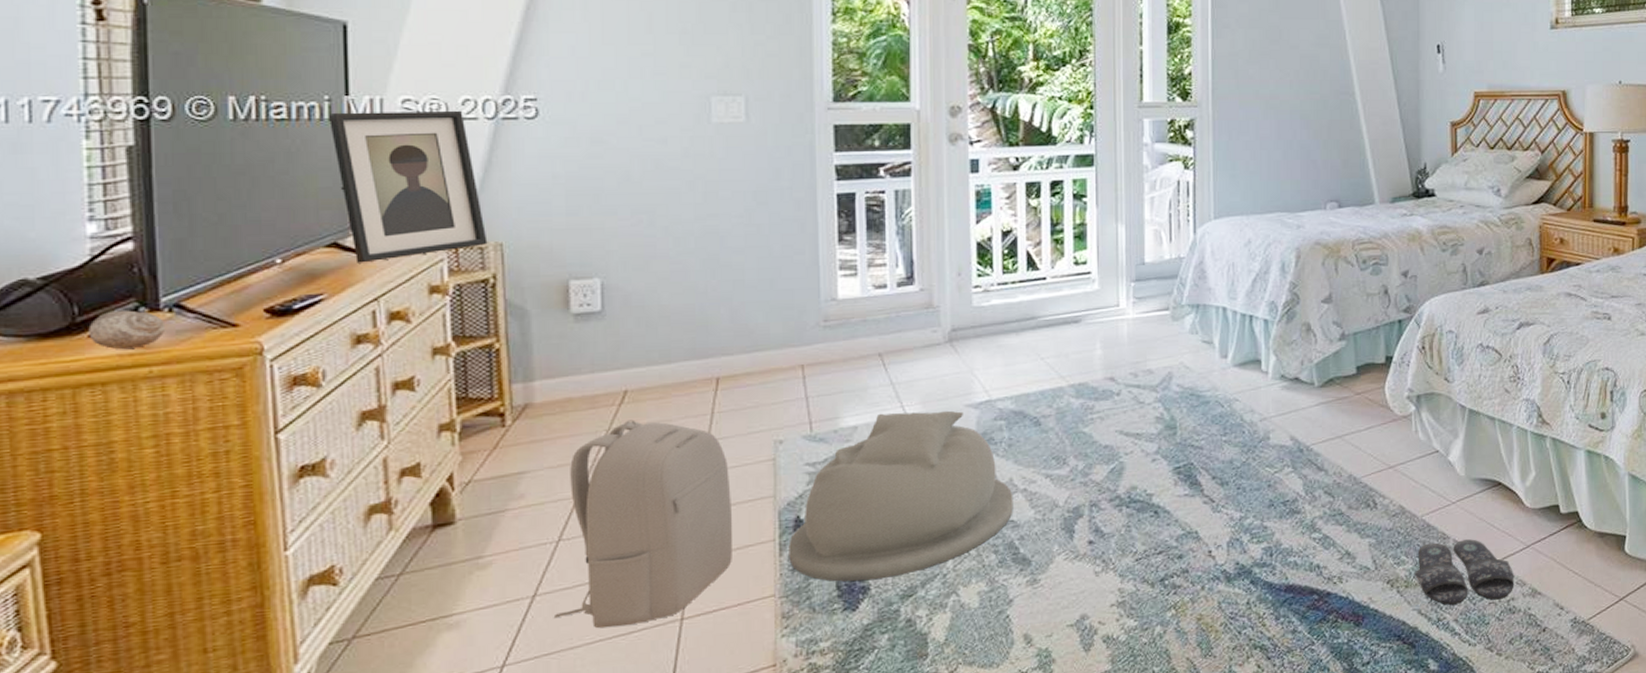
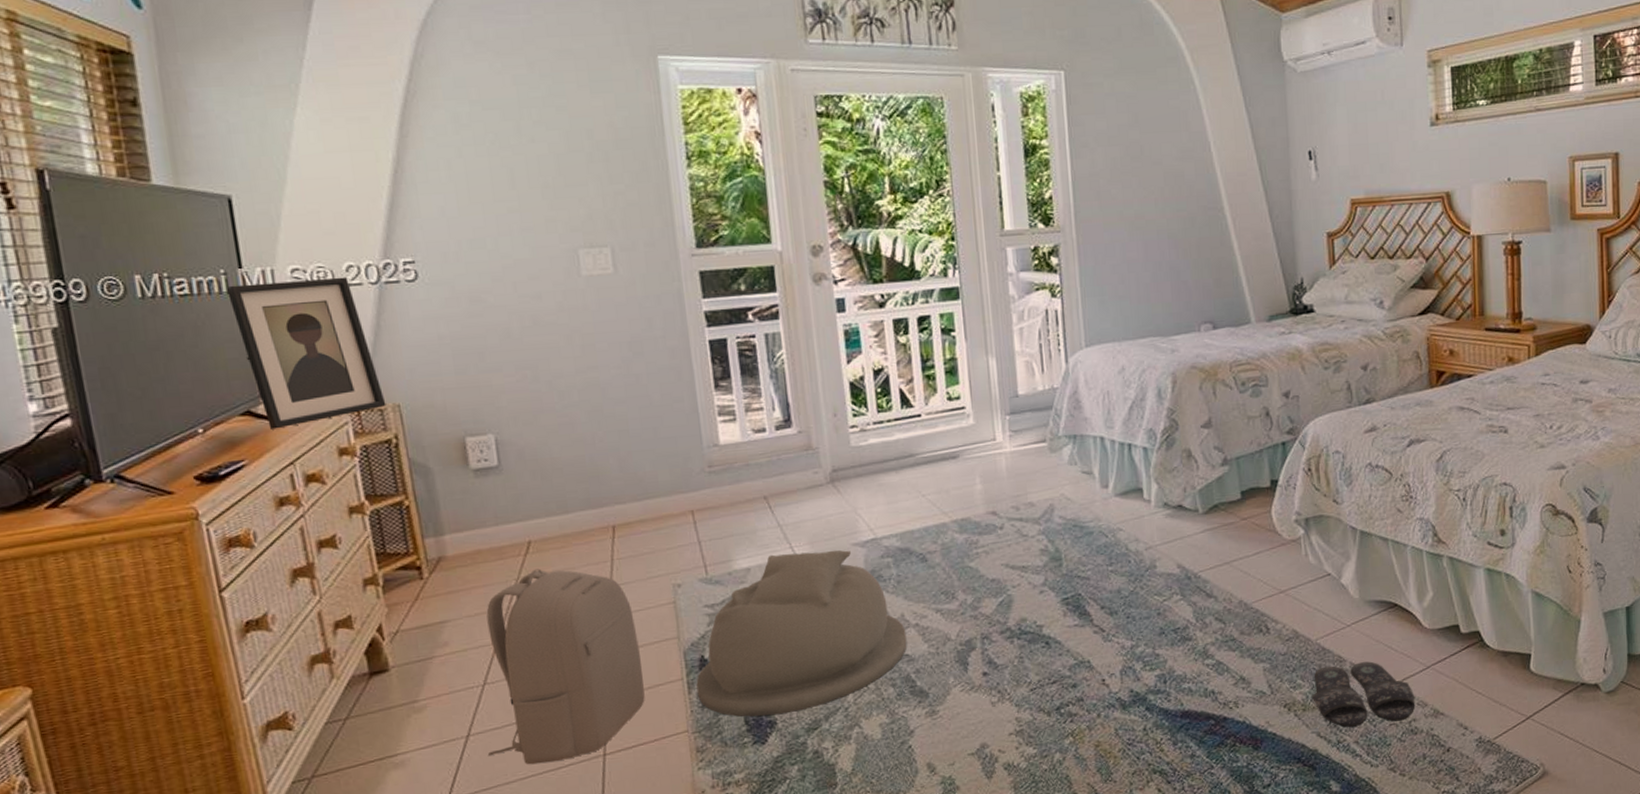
seashell: present [88,310,164,349] -> none [44,482,110,519]

